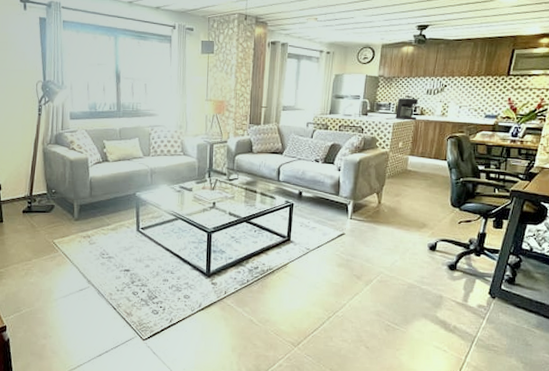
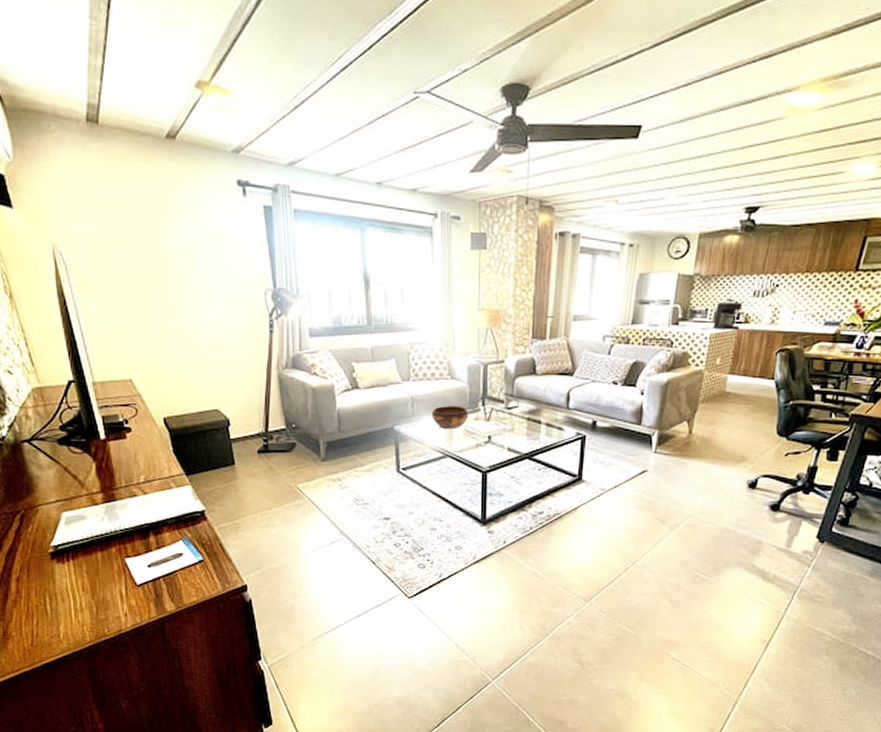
decorative bowl: none [166,177,197,197] -> present [431,406,469,430]

